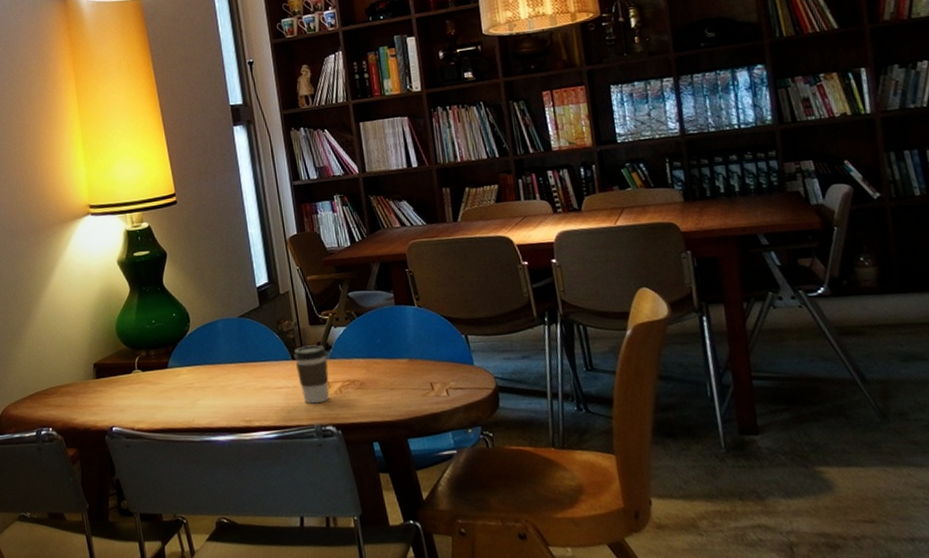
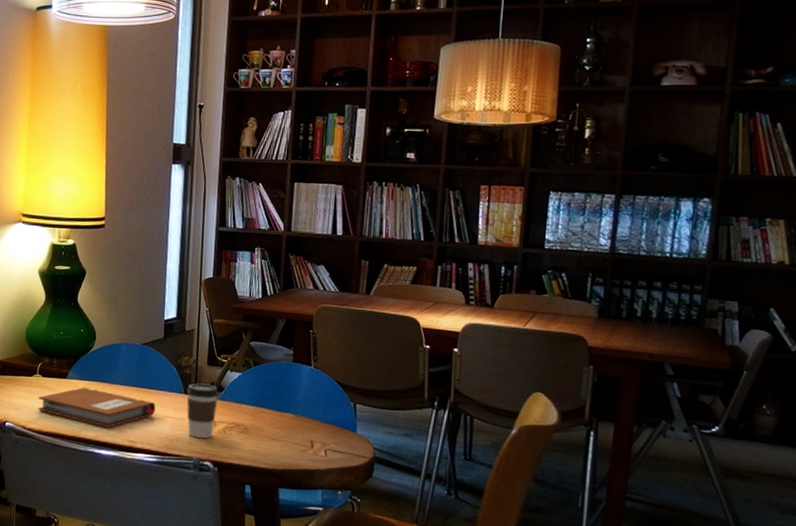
notebook: none [141,373,266,412] -> present [38,387,156,428]

